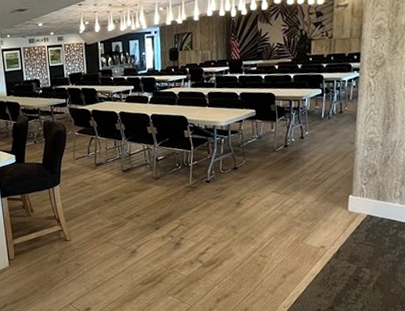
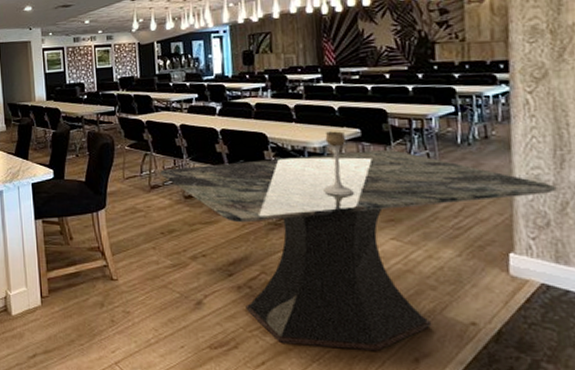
dining table: none [104,125,383,275] -> present [160,150,557,351]
candle holder: none [226,112,248,163] -> present [322,131,354,196]

